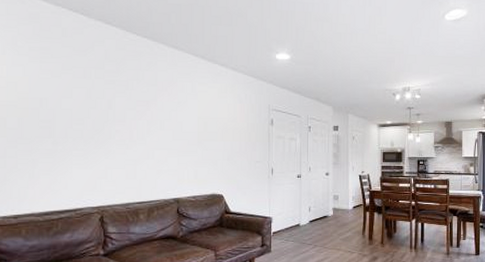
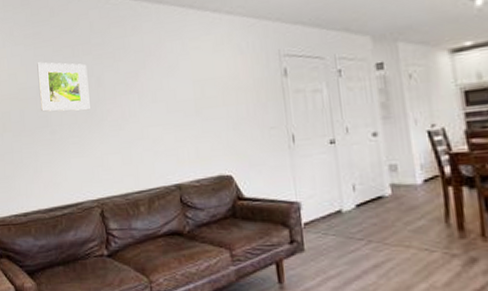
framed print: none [43,76,98,128] -> present [37,62,90,112]

